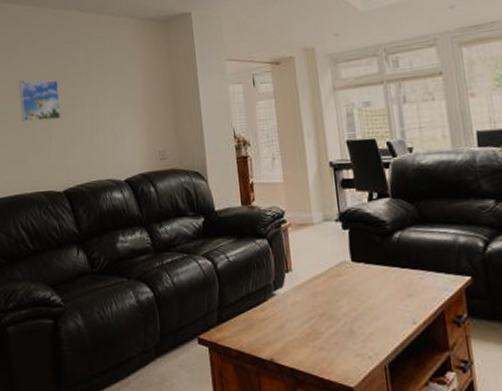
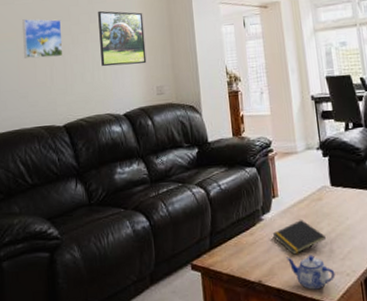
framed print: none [96,70,148,130] -> present [98,10,147,67]
notepad: none [285,297,345,334] -> present [272,220,326,255]
teapot: none [301,335,356,372] -> present [286,255,335,290]

